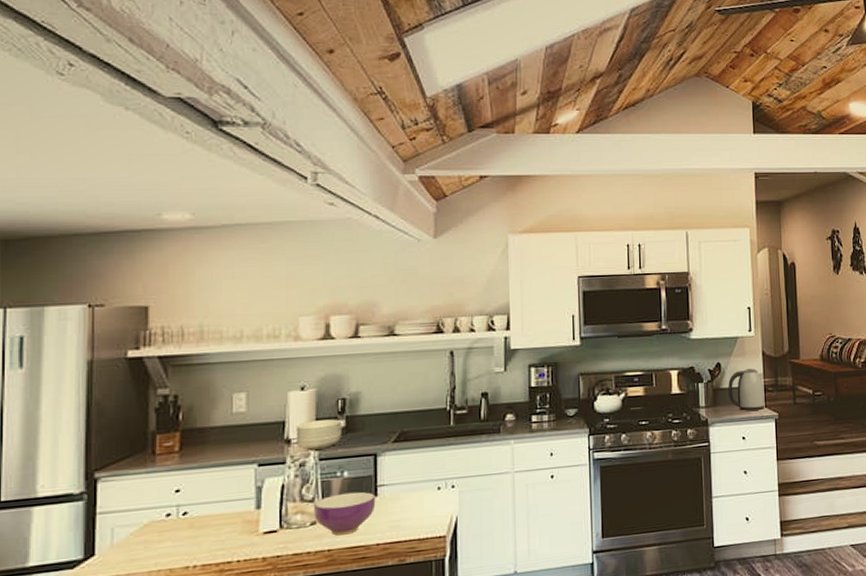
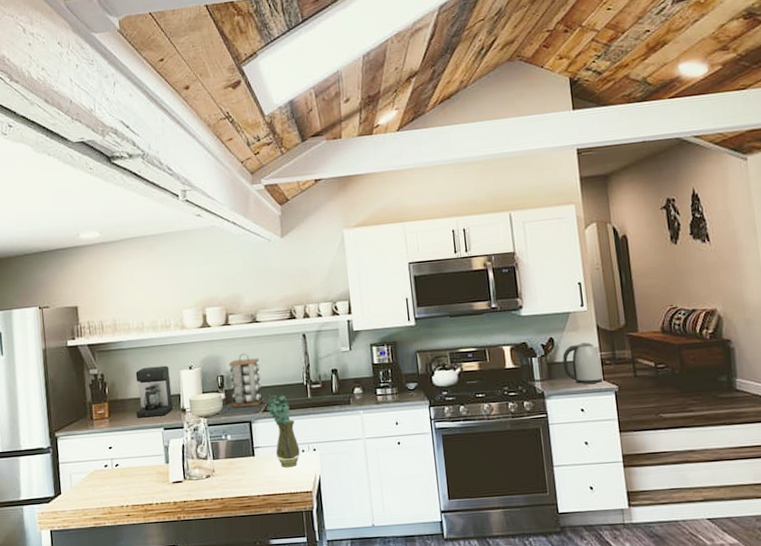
coffee maker: none [220,385,274,452] -> present [135,365,173,418]
bowl: present [313,491,376,536] -> none [206,452,254,487]
spice rack: none [354,372,394,438] -> present [228,353,263,408]
vase: none [398,420,435,509] -> present [267,393,300,467]

